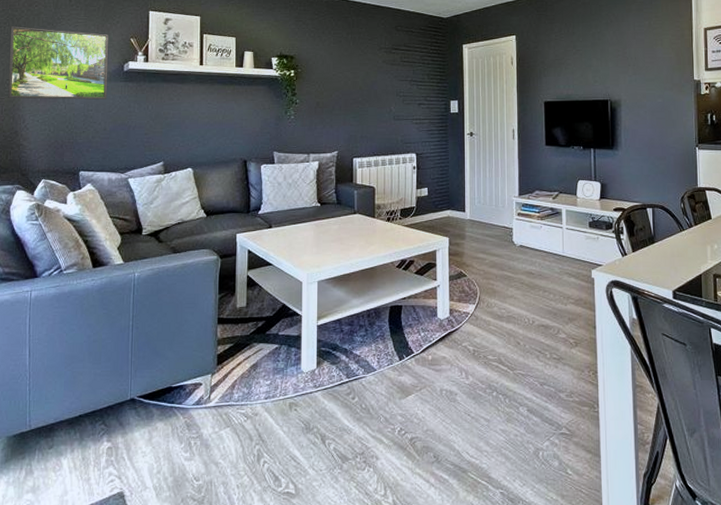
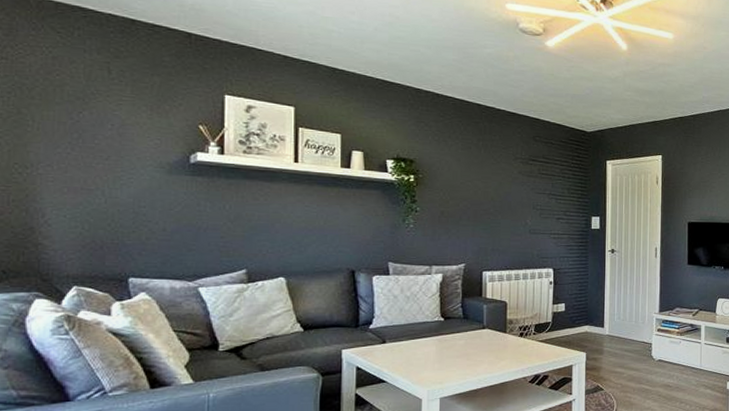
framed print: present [7,25,109,100] -> none [16,96,168,195]

